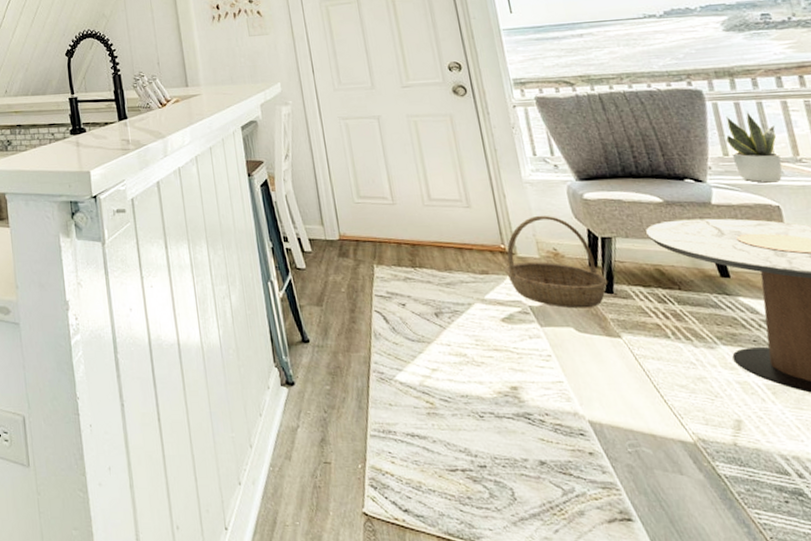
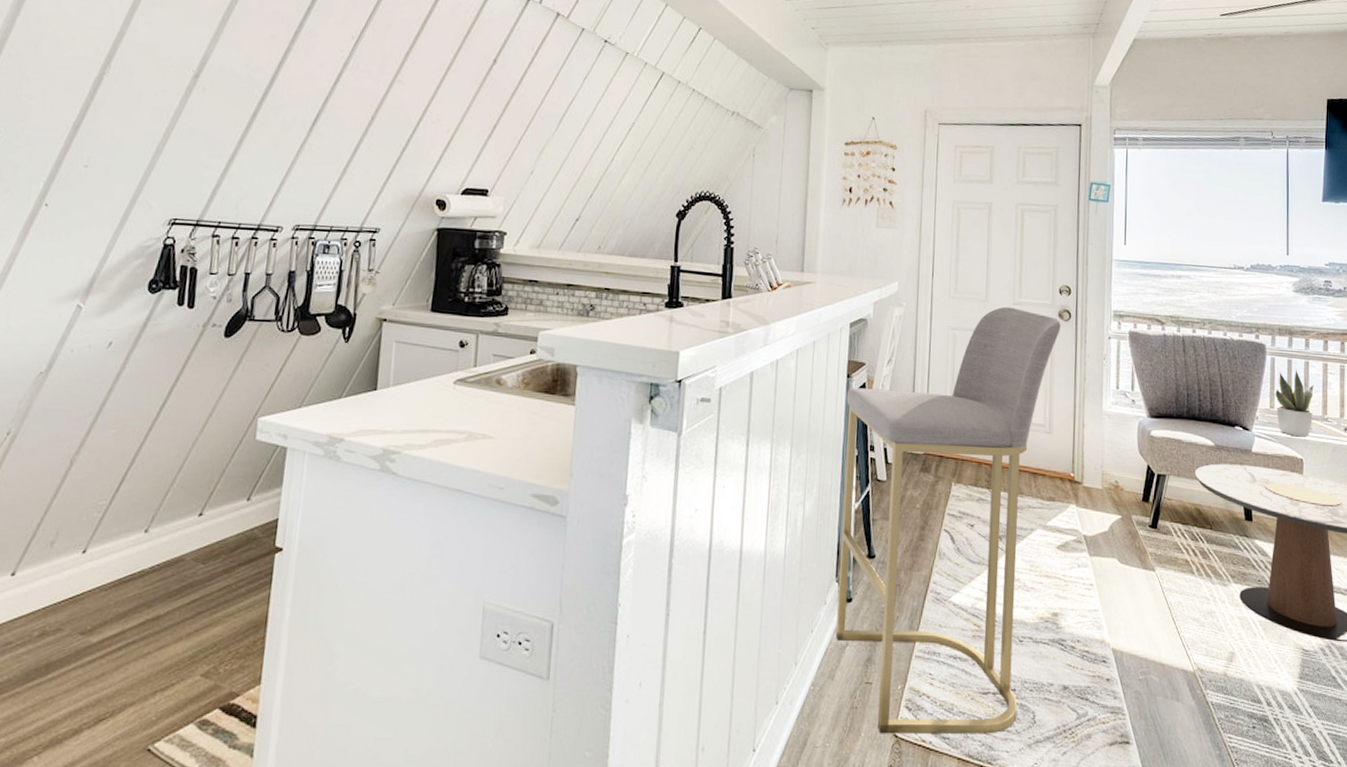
bar stool: none [250,90,494,513] -> present [835,306,1061,734]
basket: present [503,216,608,309] -> none [1068,448,1155,541]

